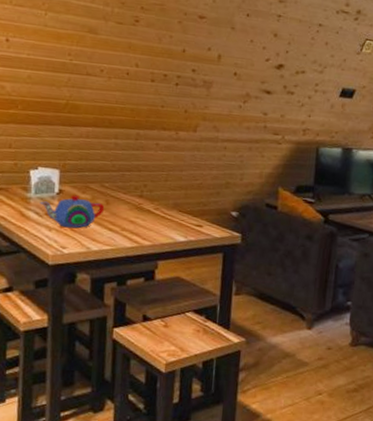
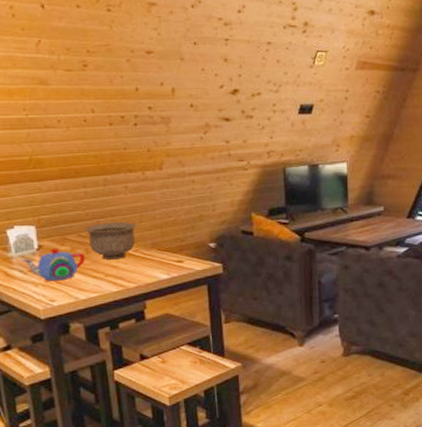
bowl: none [109,176,162,215] -> present [85,221,137,260]

